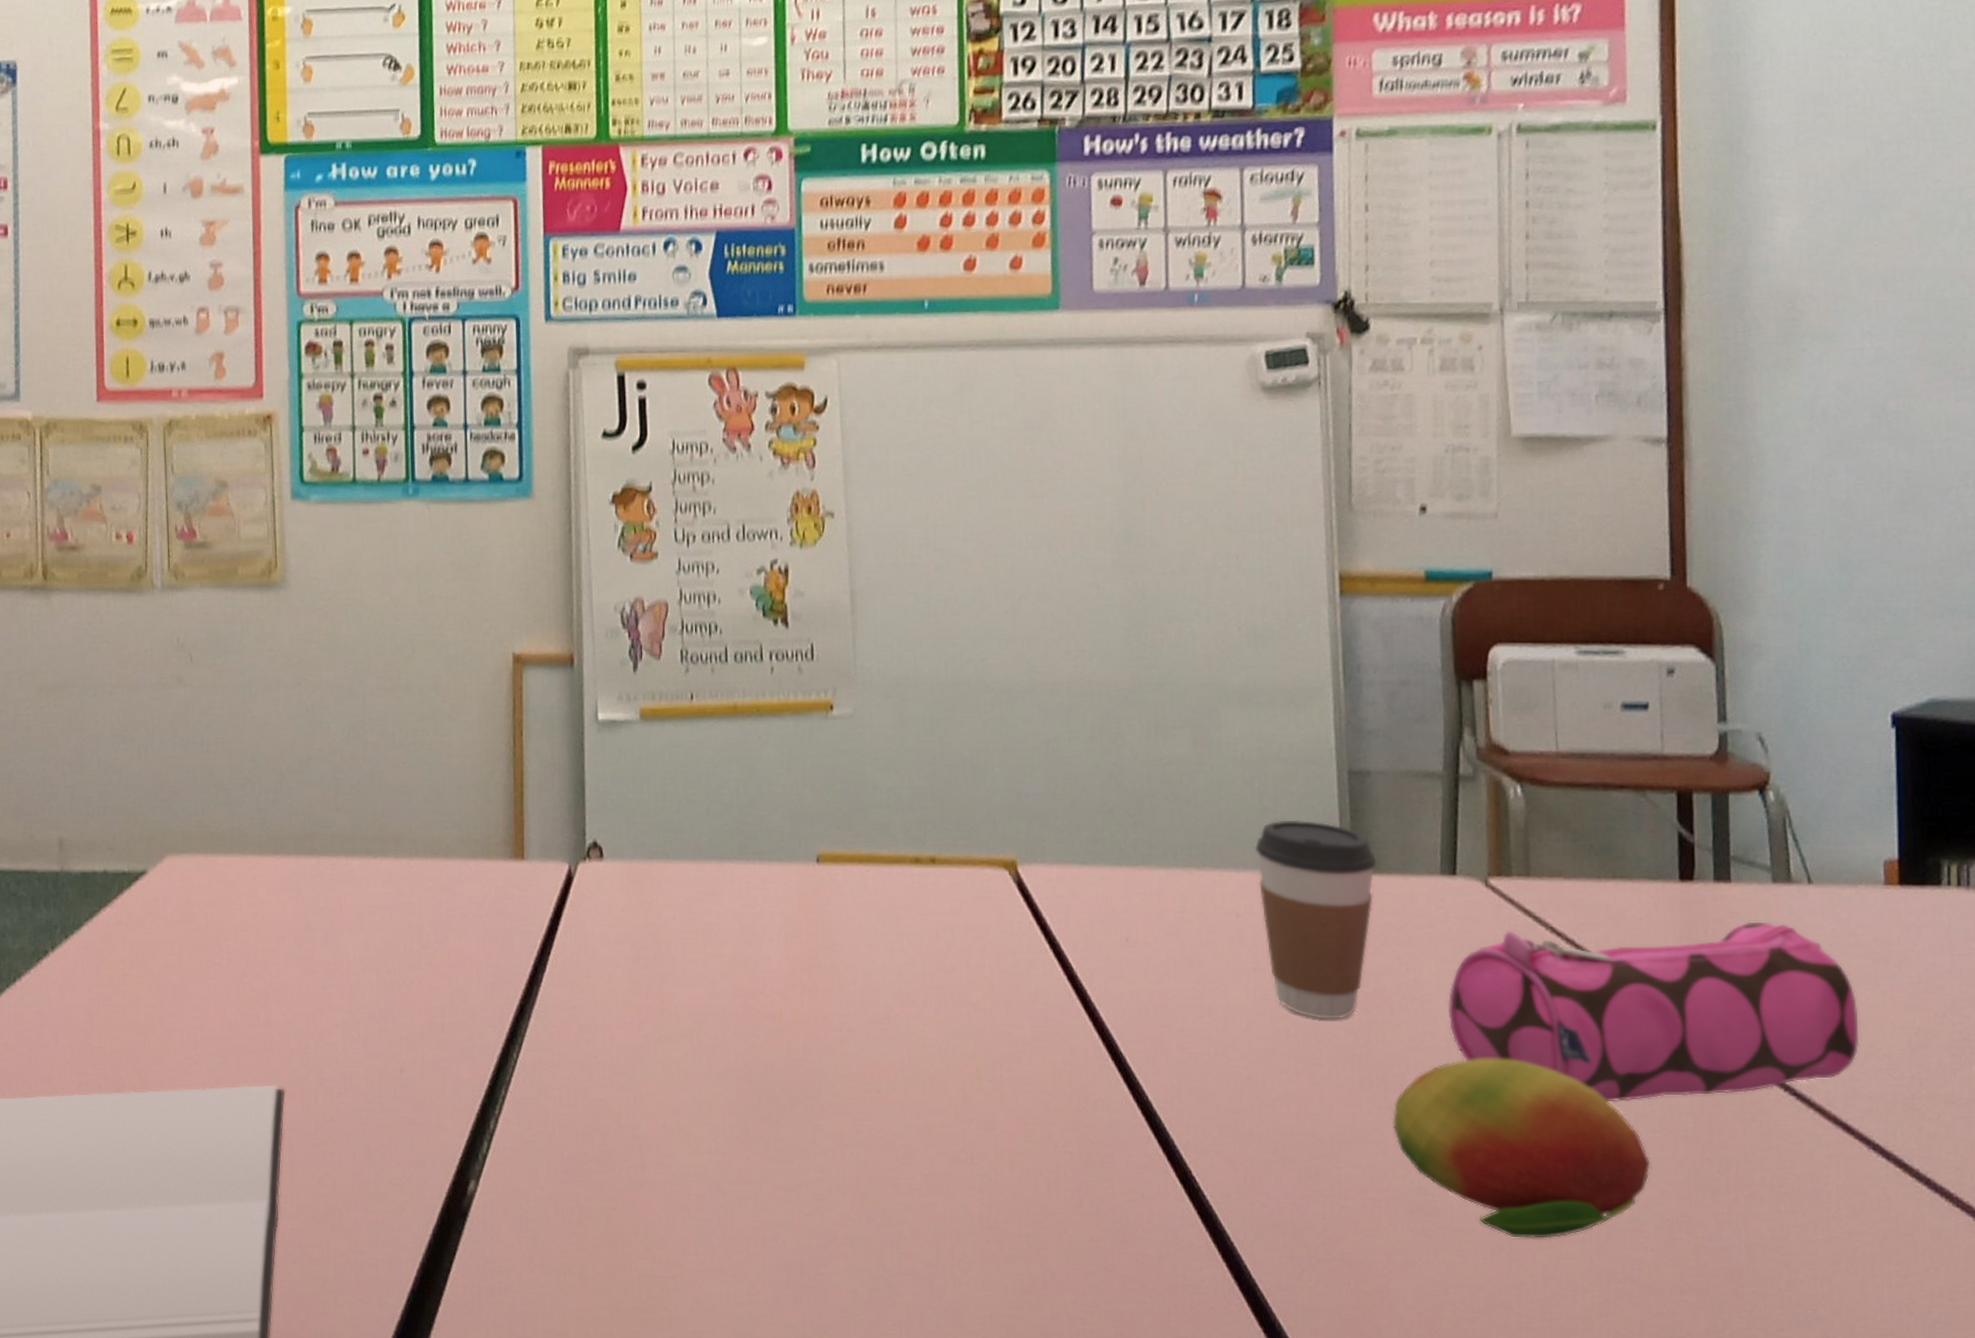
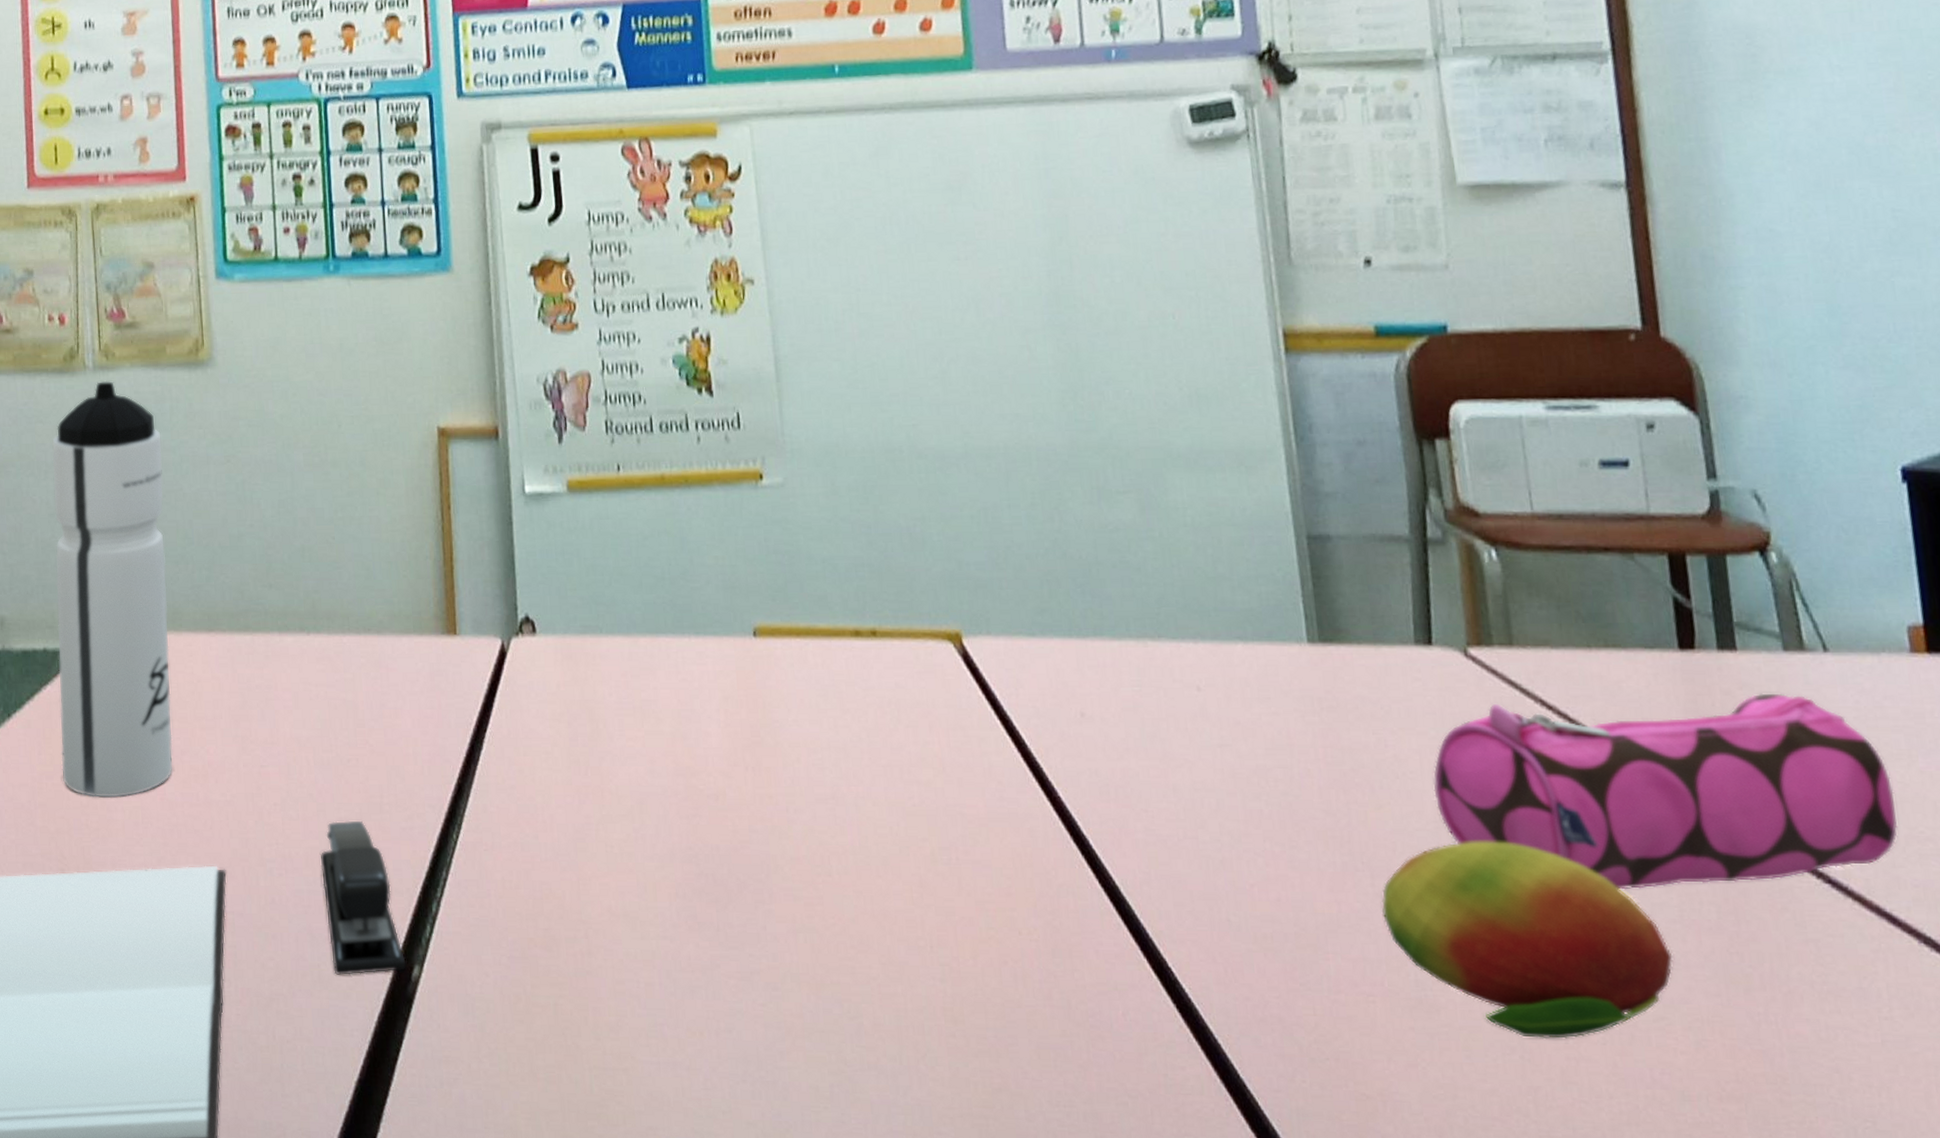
water bottle: none [116,602,234,1018] -> present [52,381,173,798]
stapler: none [380,1040,462,1190] -> present [320,820,406,975]
coffee cup: present [1254,820,1376,1020] -> none [1211,587,1344,799]

